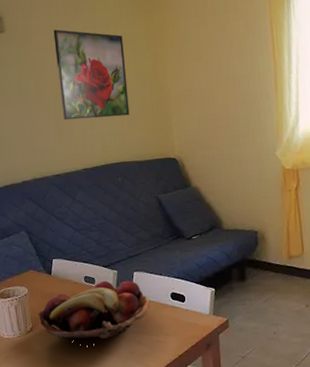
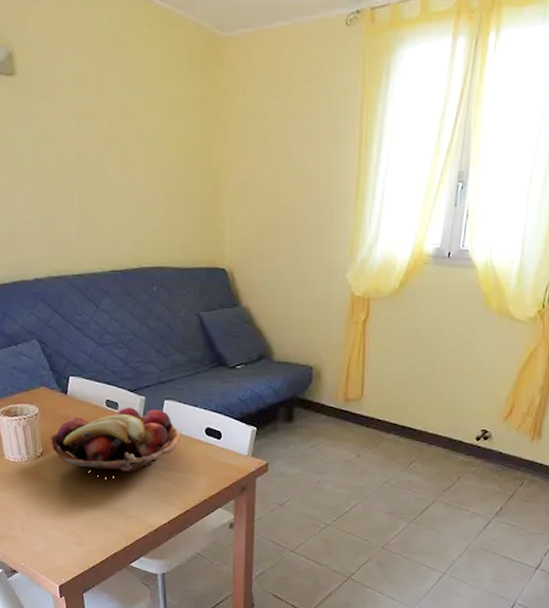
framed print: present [53,29,130,121] -> none [80,80,173,208]

